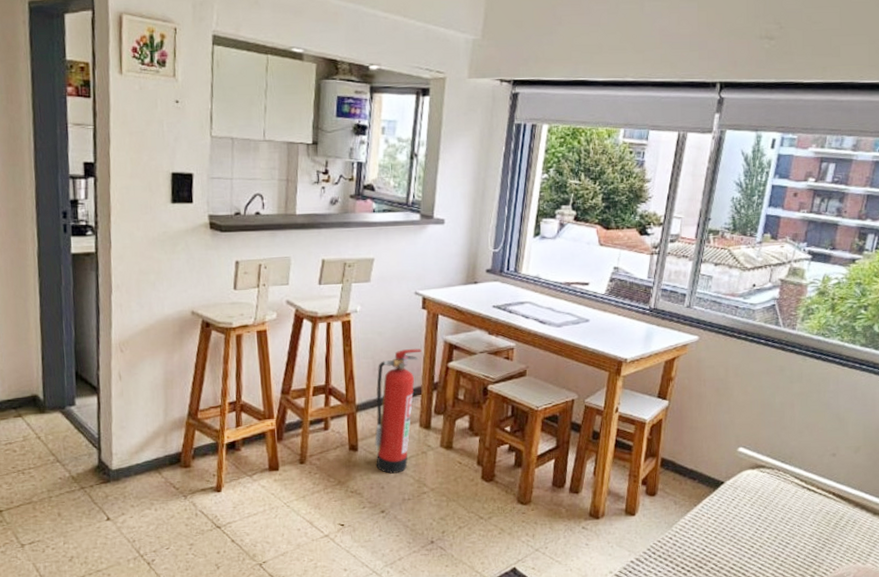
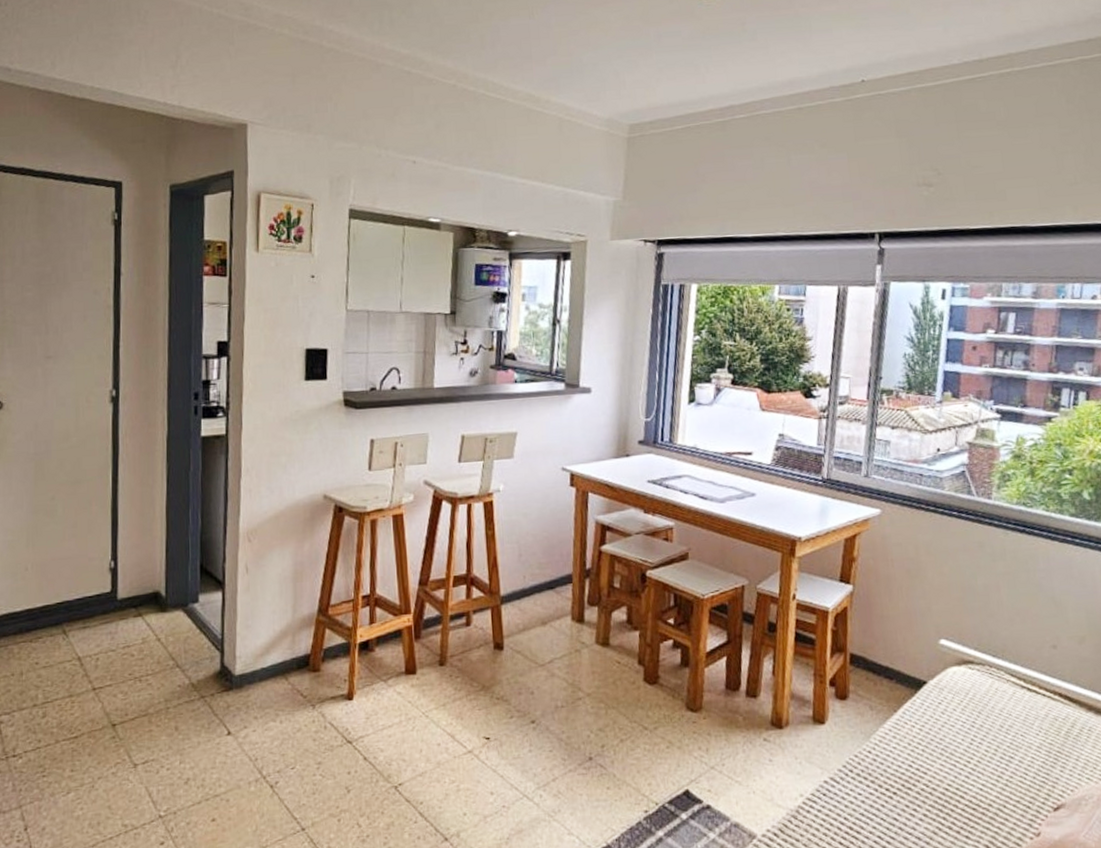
fire extinguisher: present [375,349,422,474] -> none [522,531,571,676]

